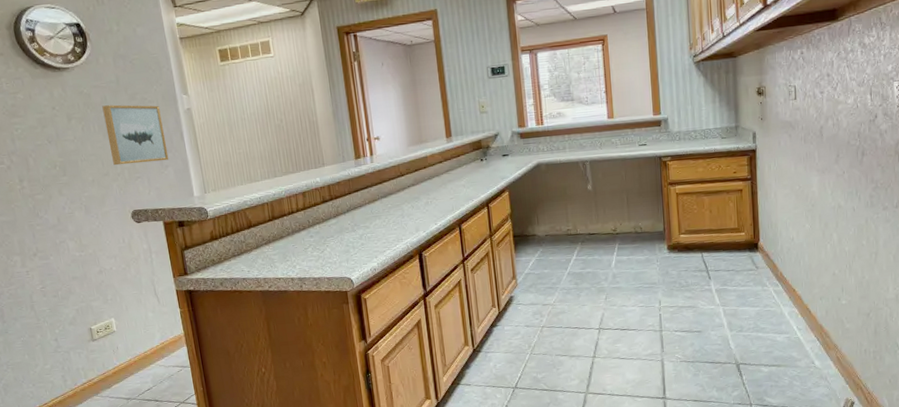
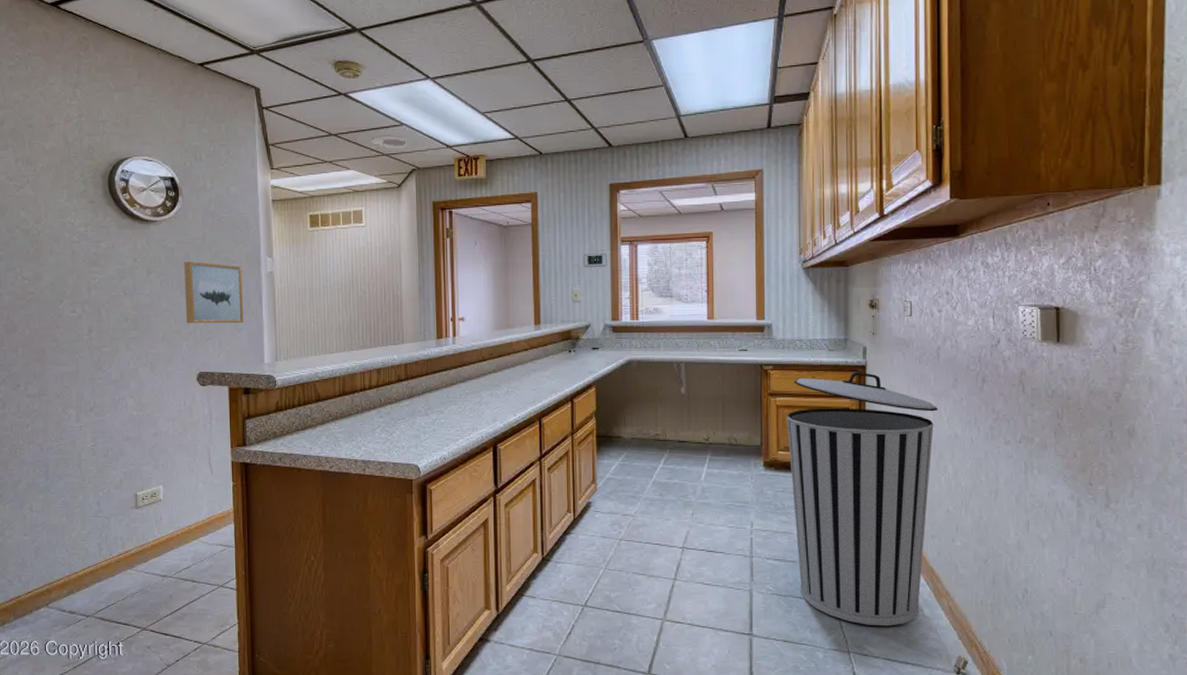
trash can: none [686,155,823,380] -> present [787,372,939,626]

